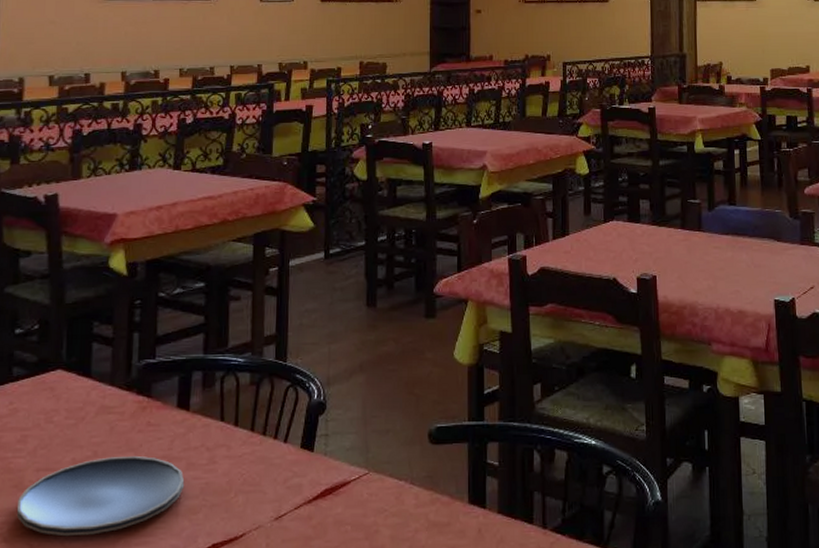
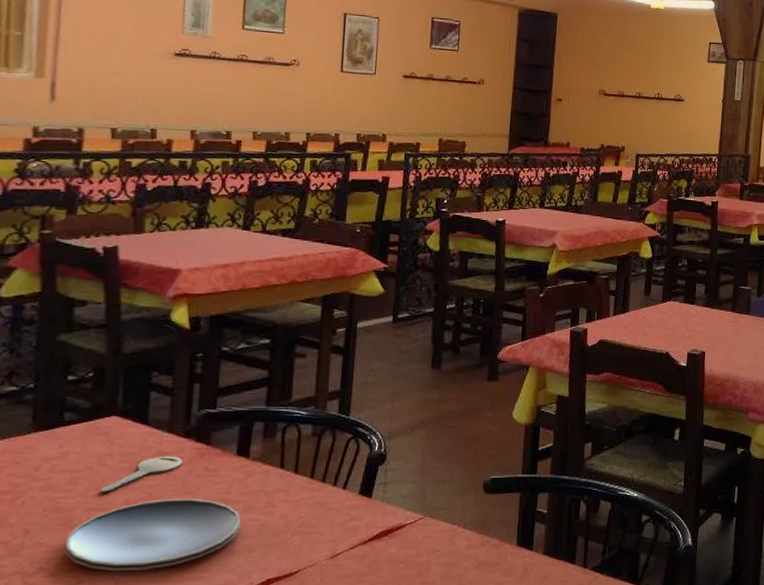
key: none [49,410,126,451] -> present [101,456,183,493]

